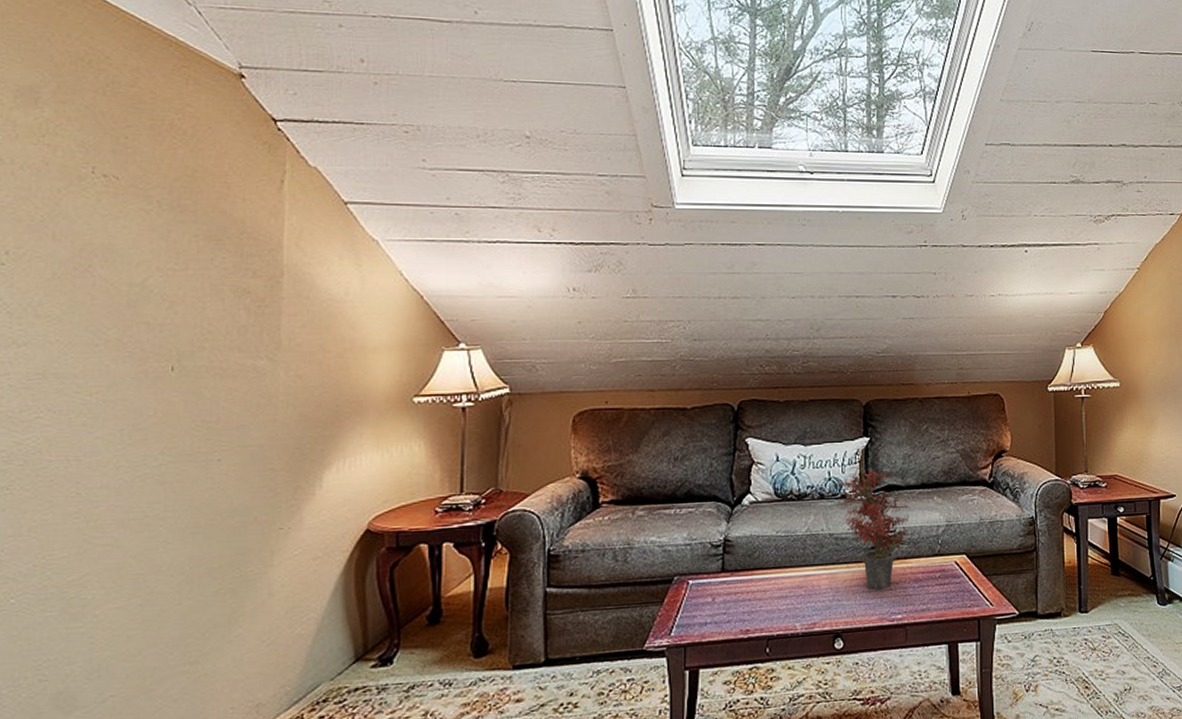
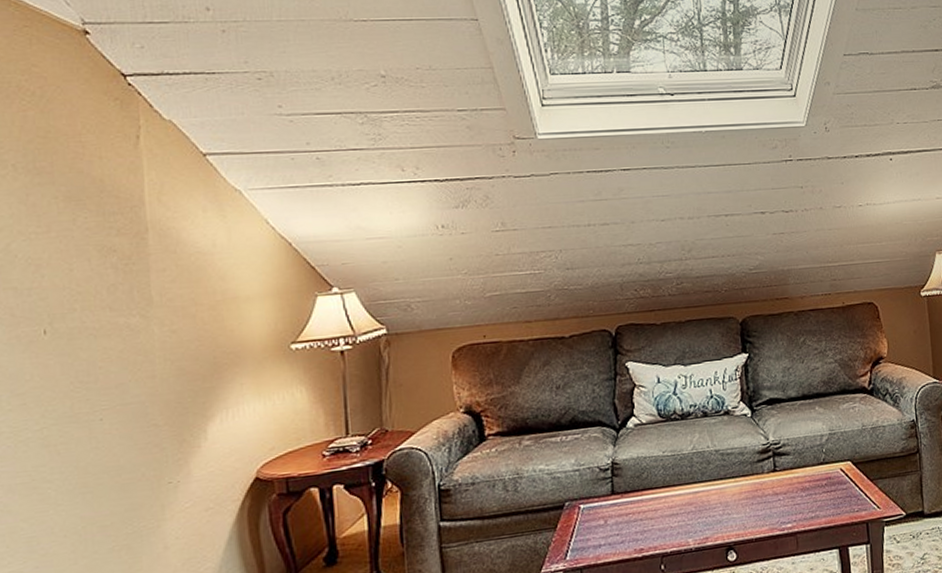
potted plant: present [836,448,911,590] -> none [718,364,796,502]

